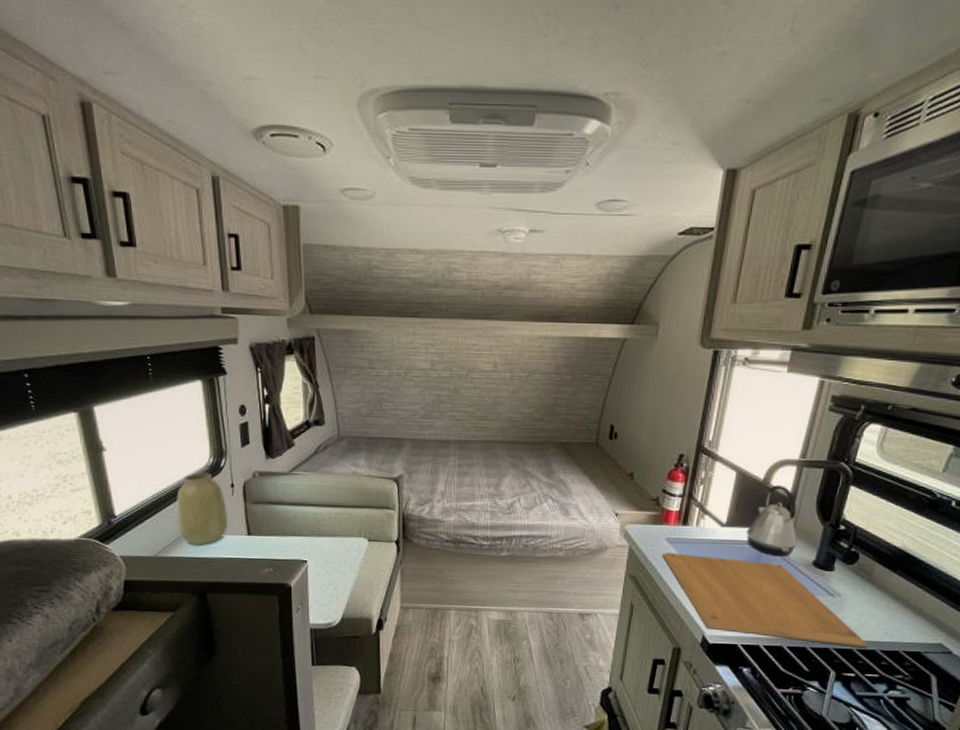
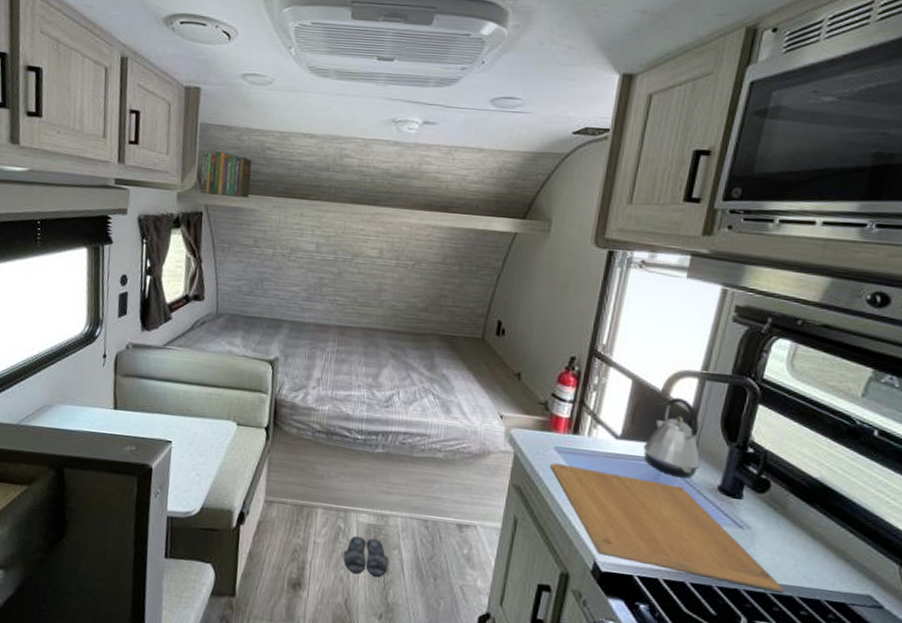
vase: present [177,472,228,545] -> none [45,340,96,416]
books: none [309,273,360,320] -> present [200,151,252,199]
slippers: none [478,631,518,665] -> present [344,536,389,577]

